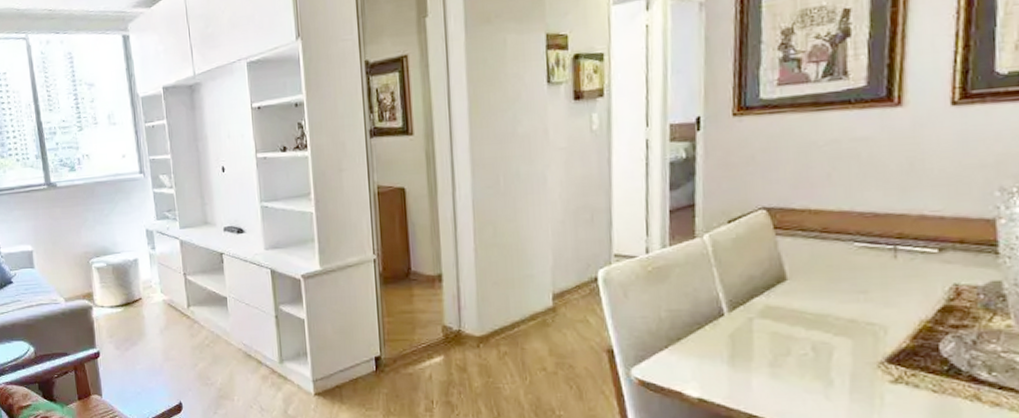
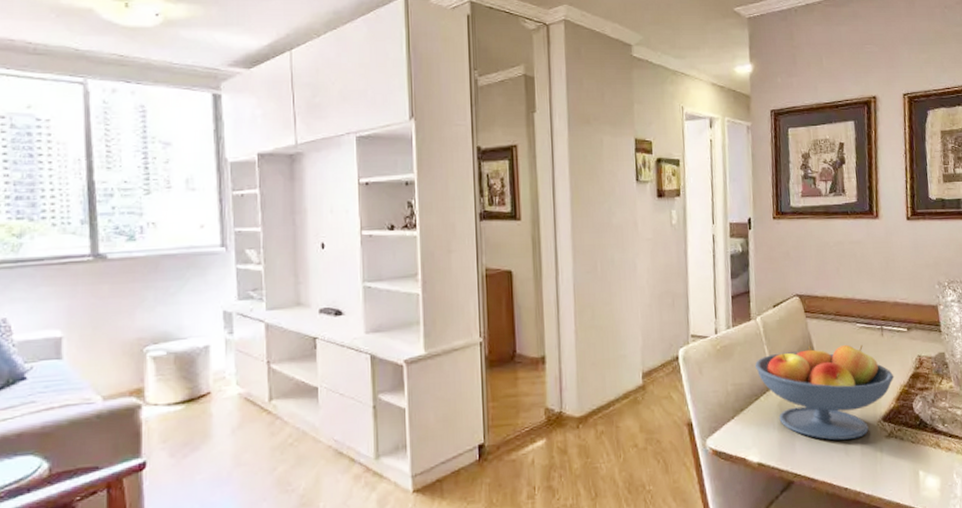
fruit bowl: none [698,268,911,381] -> present [754,344,894,441]

